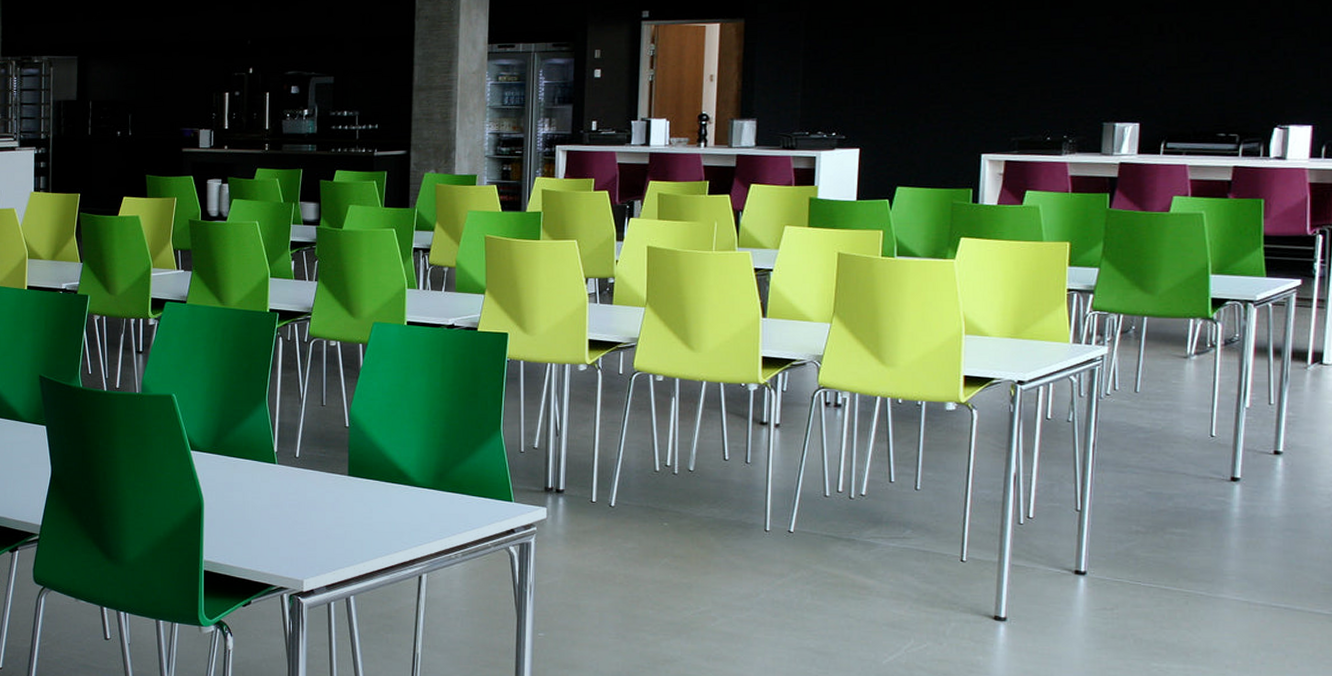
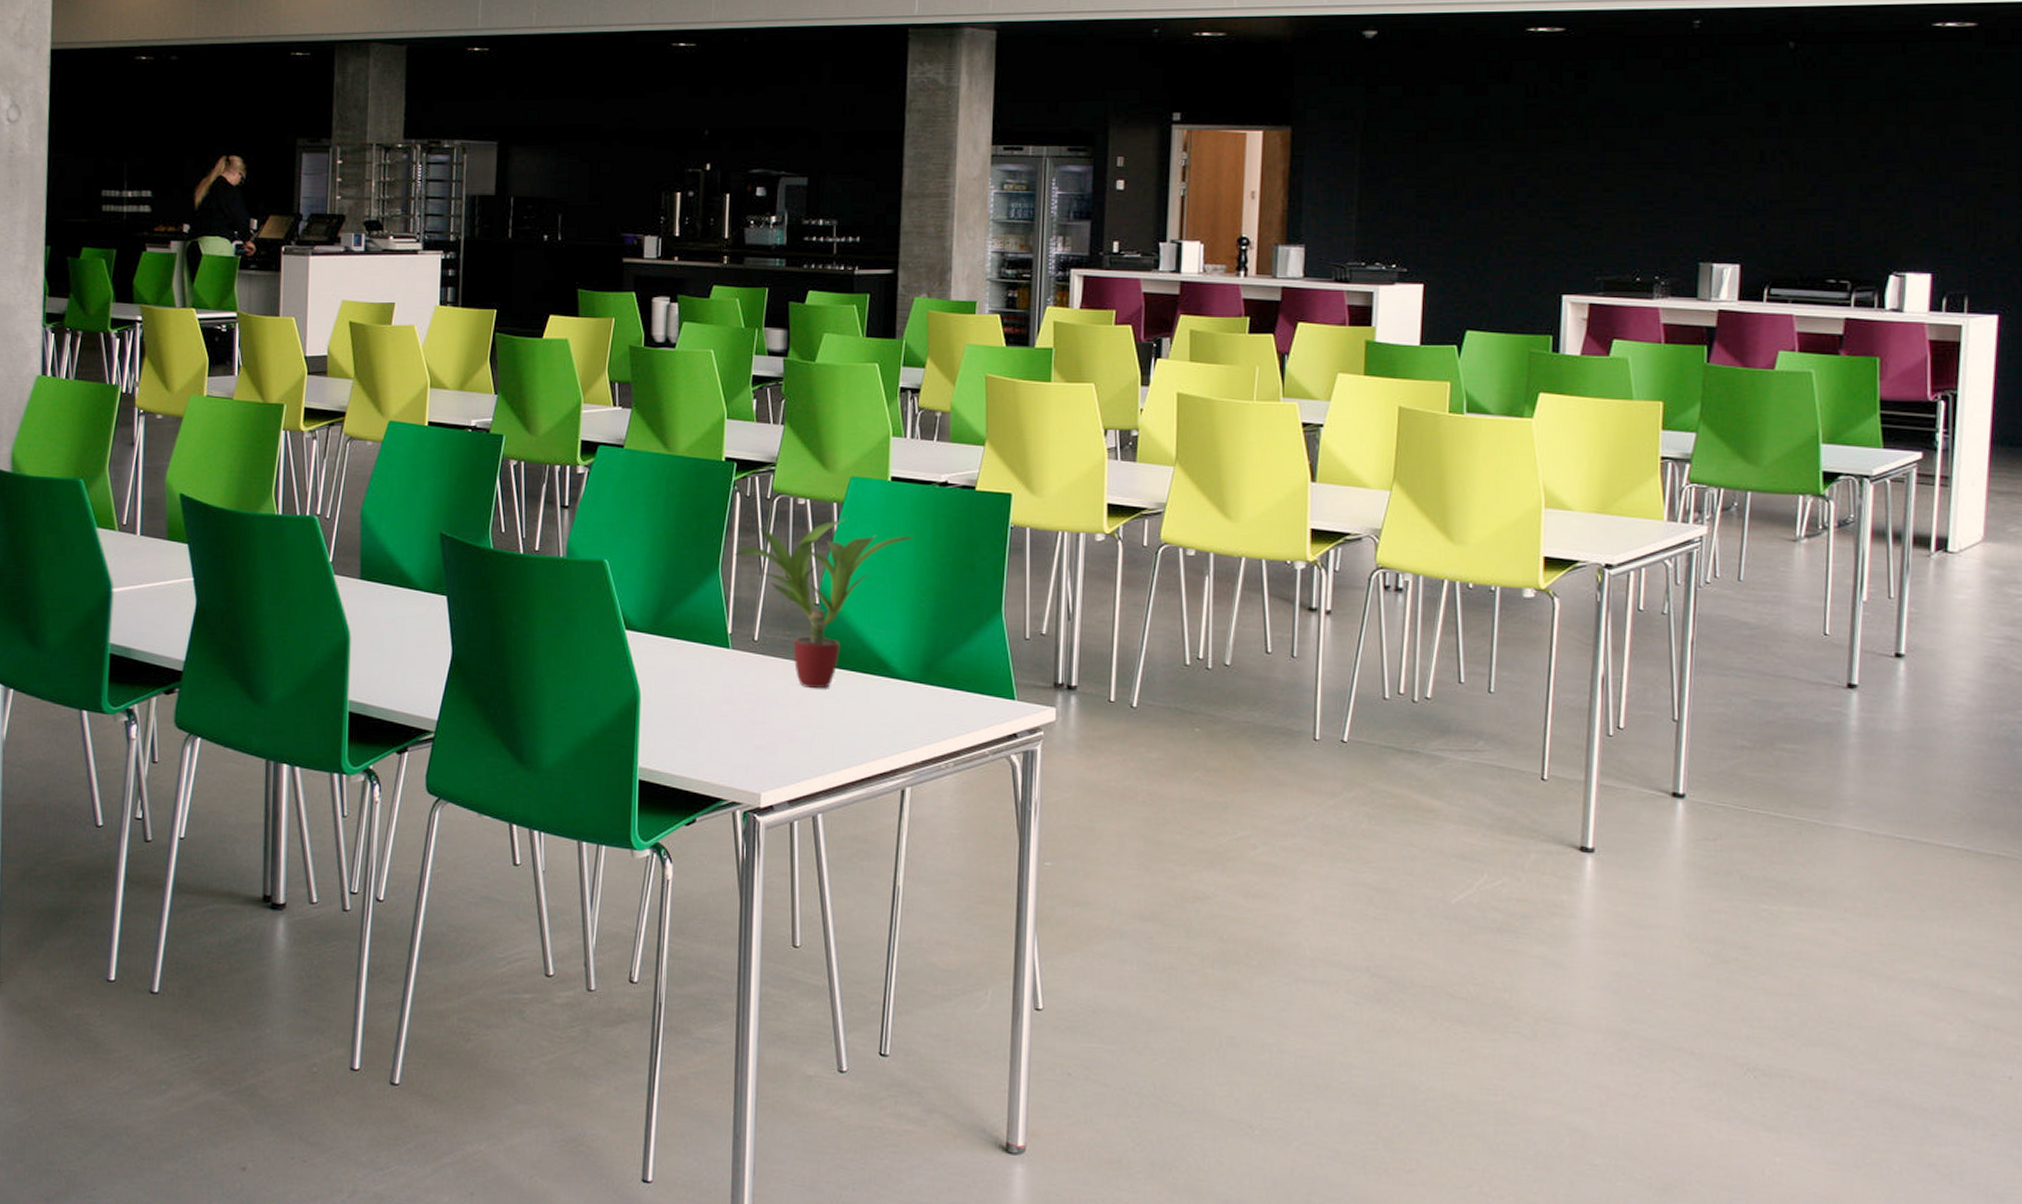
potted plant: none [279,357,427,496] -> present [735,519,915,689]

